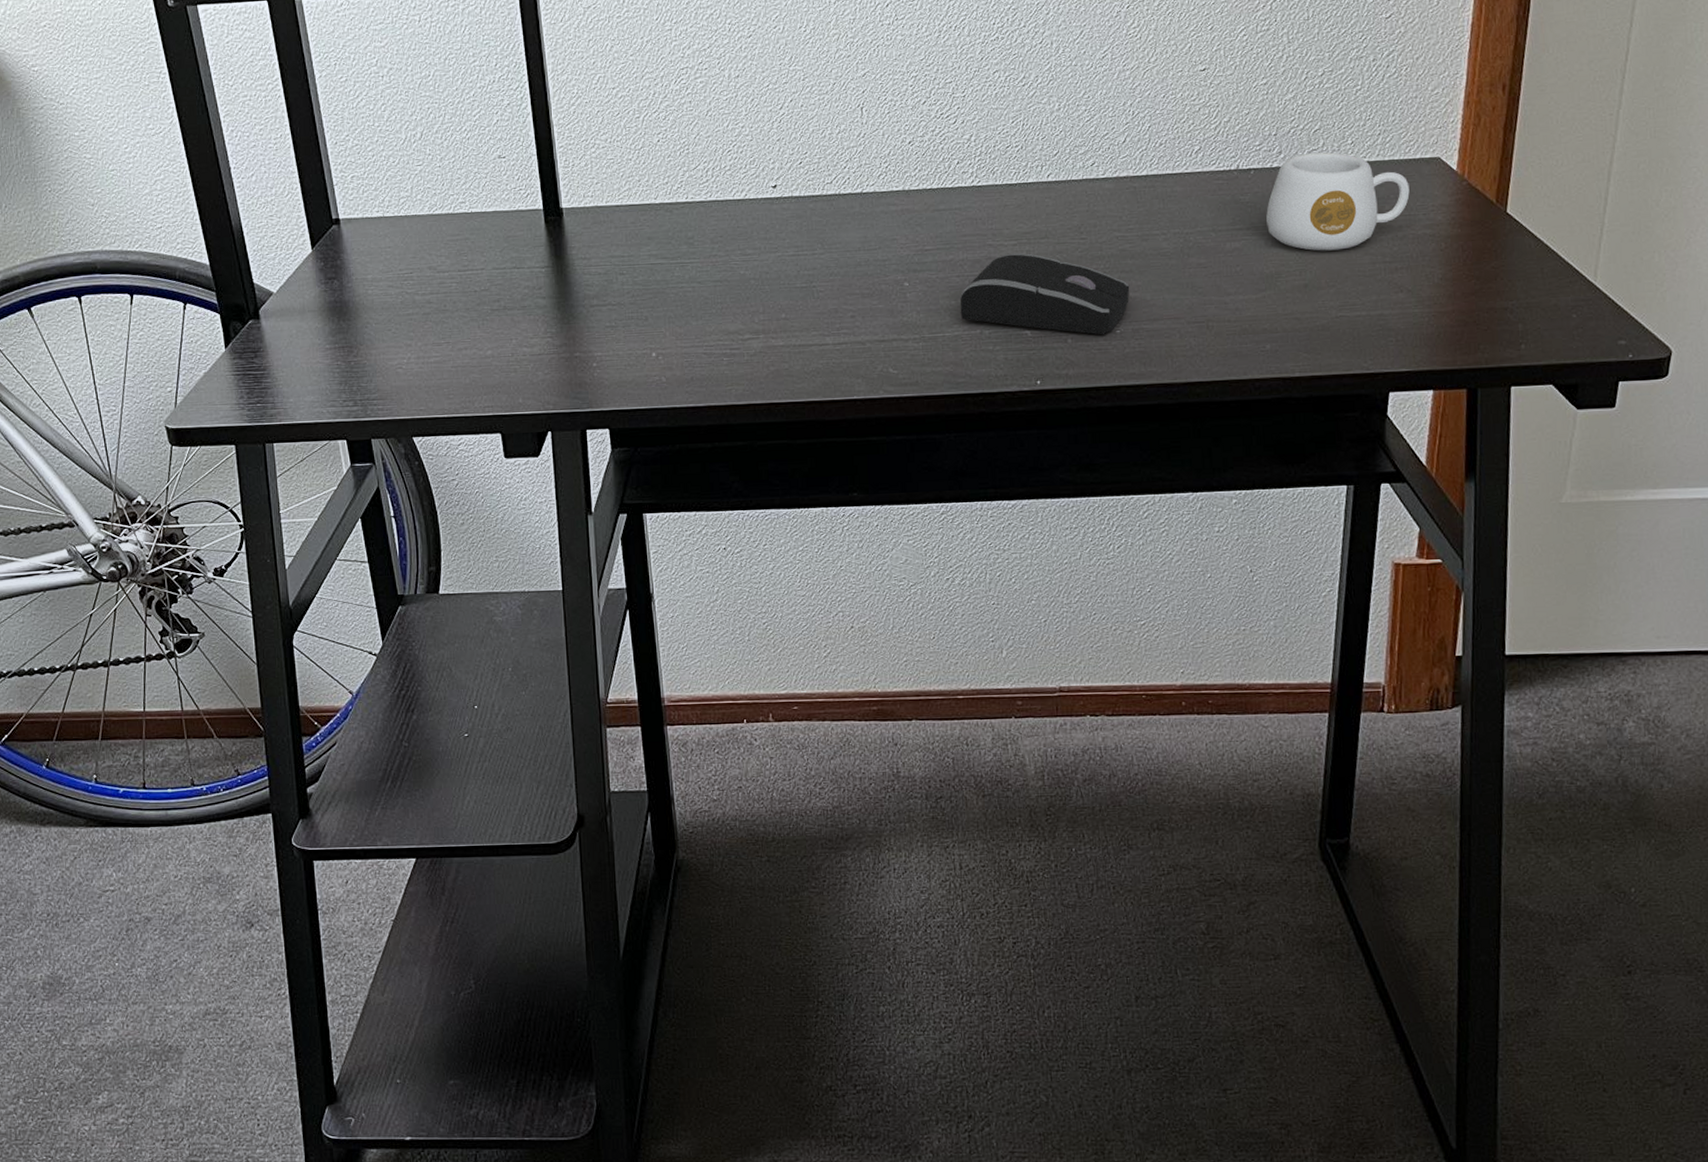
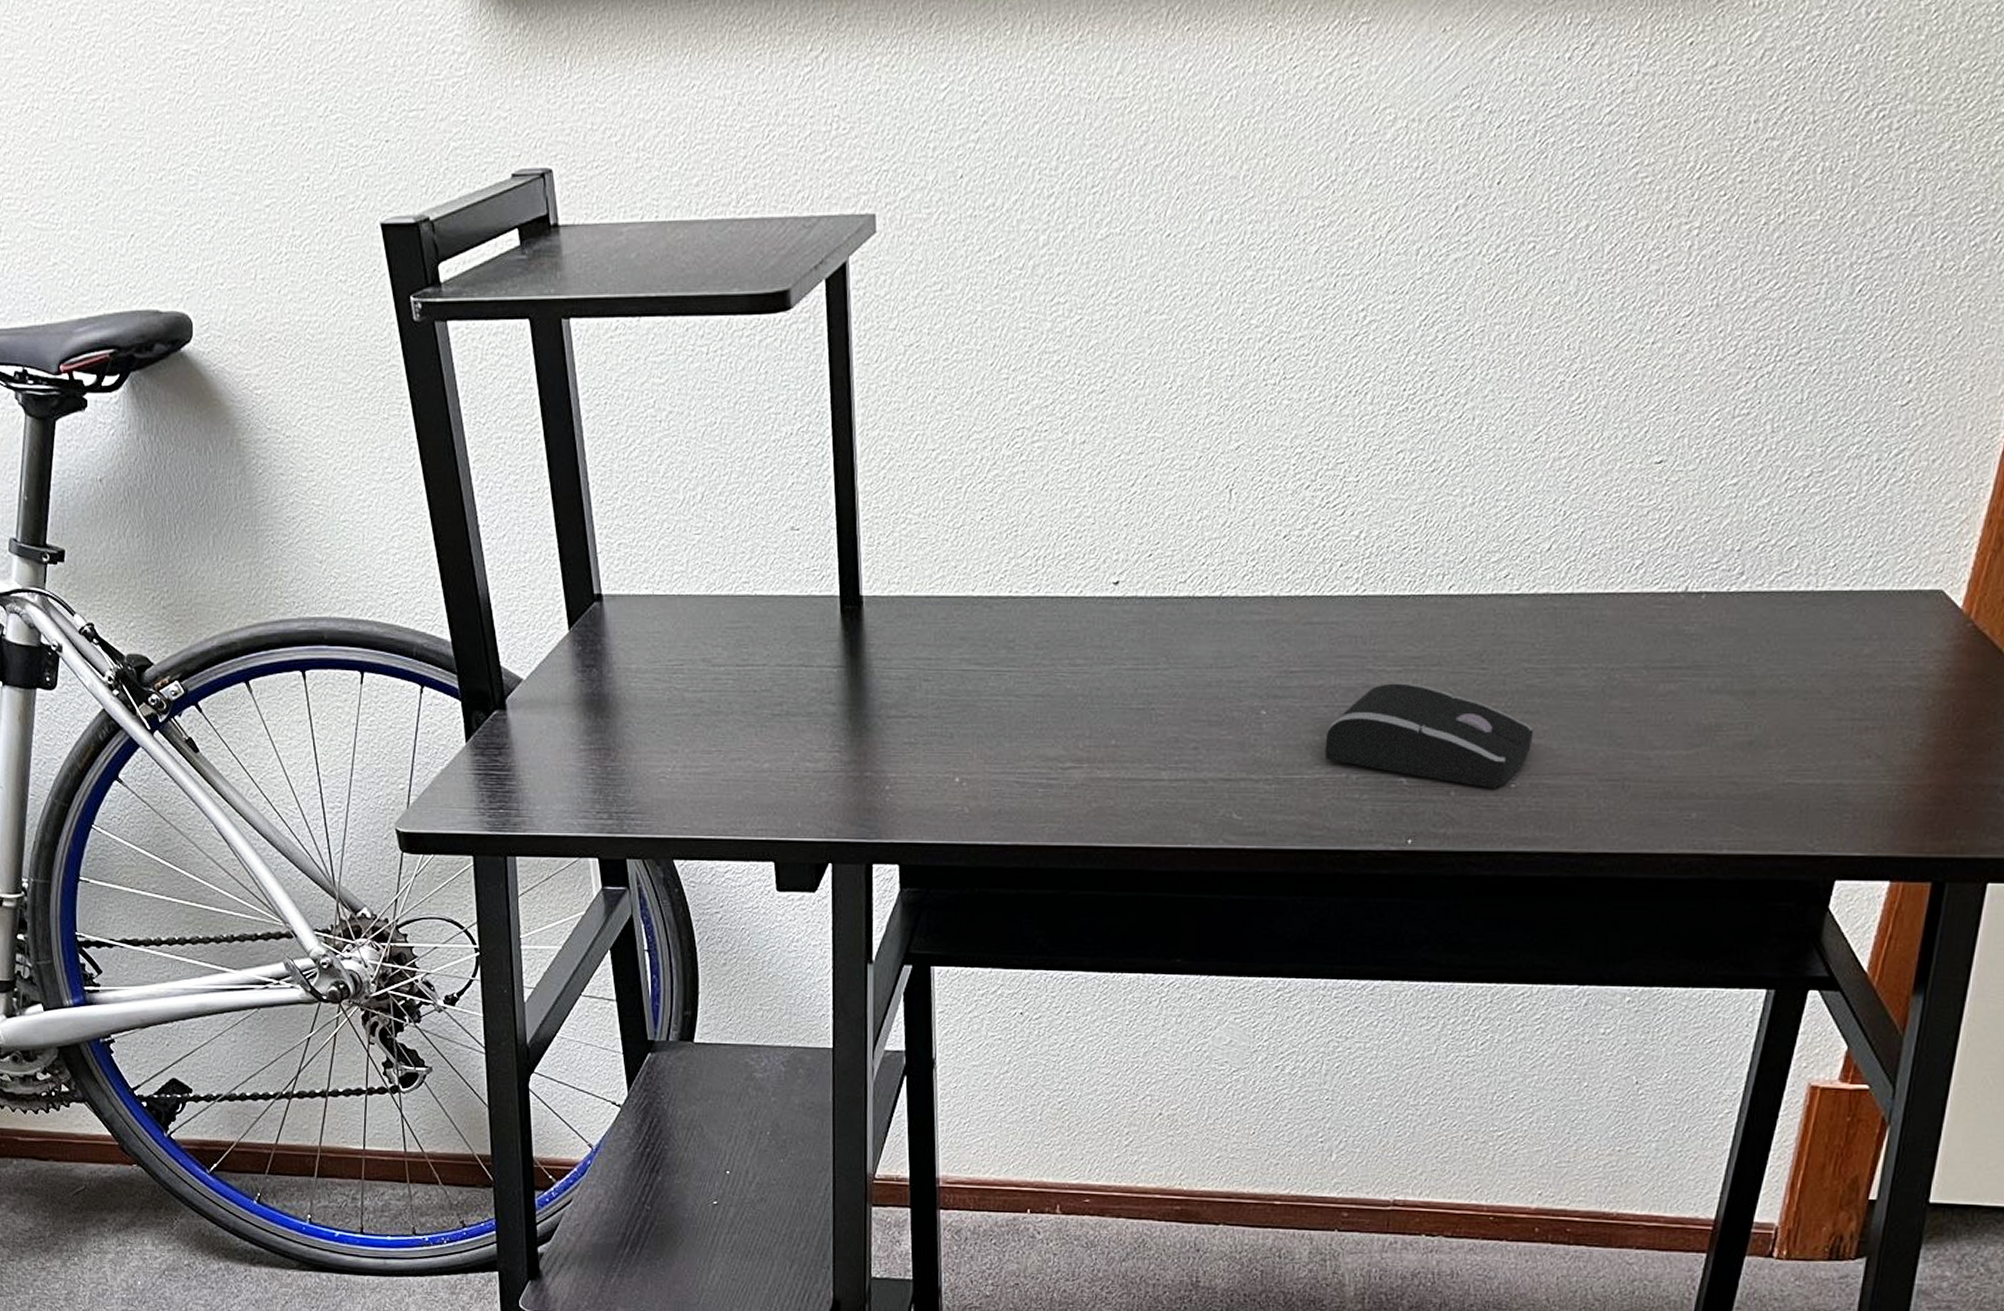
mug: present [1266,152,1410,251] -> none [1712,576,1899,701]

